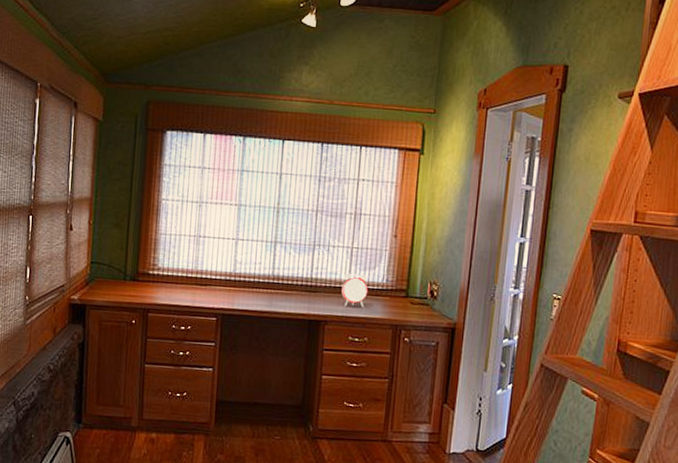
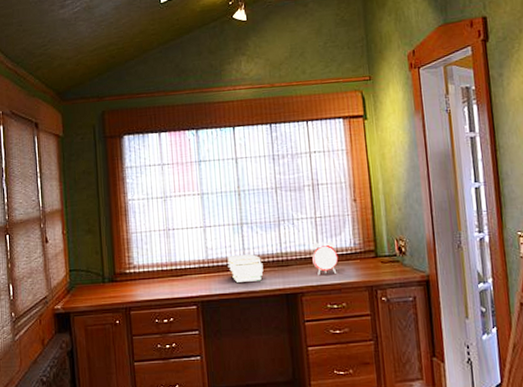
book stack: none [254,273,291,303] -> present [227,253,264,282]

